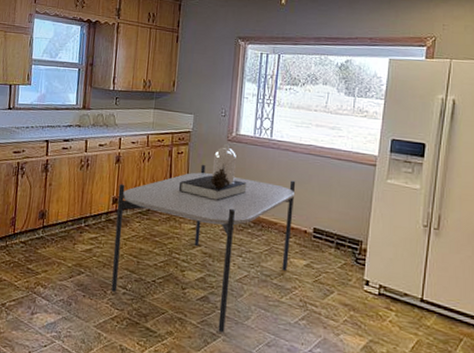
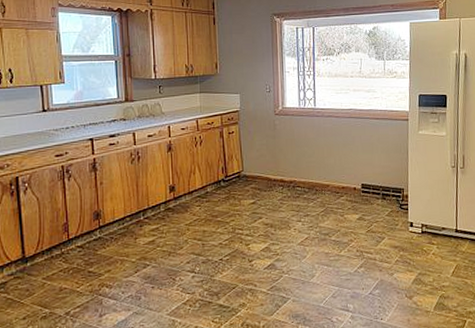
dining table: present [111,144,296,333] -> none [174,118,343,295]

